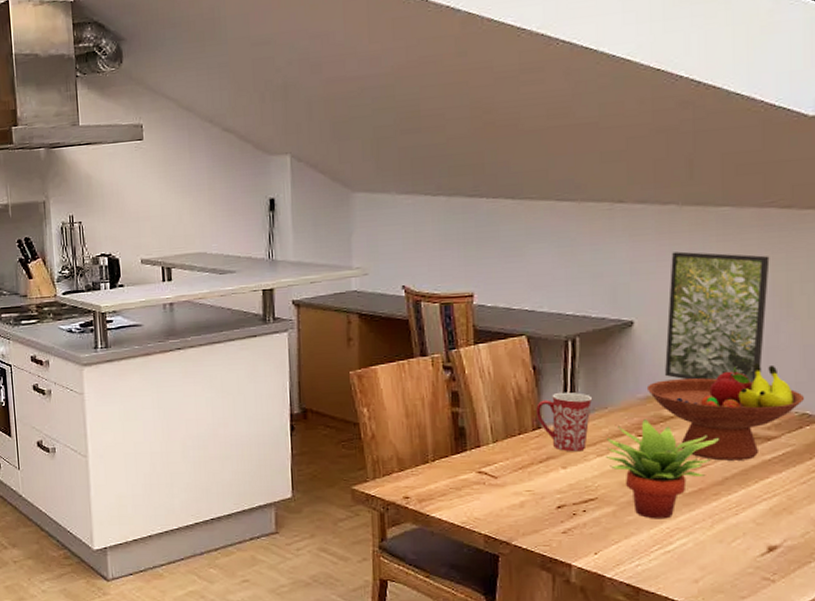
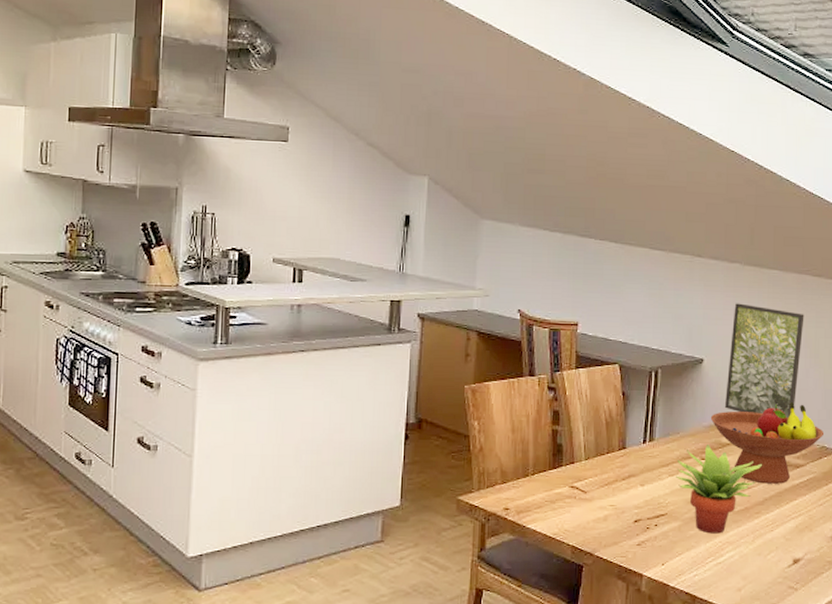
mug: present [536,393,593,452] -> none [623,418,669,471]

